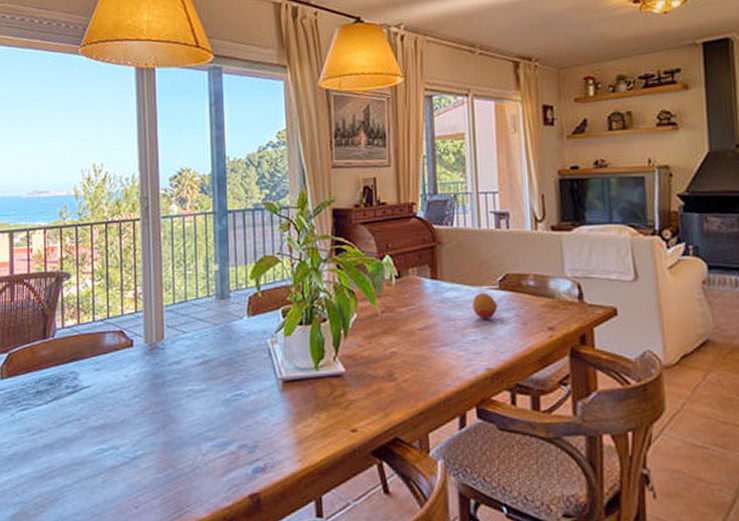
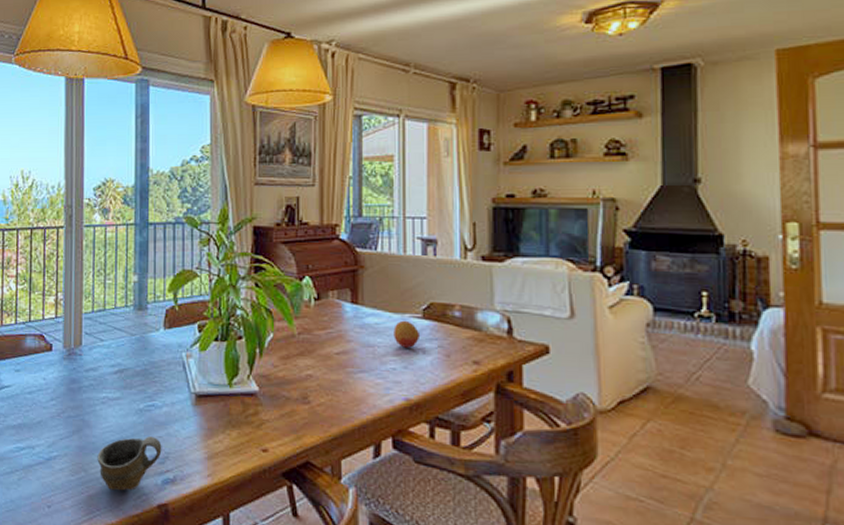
cup: none [185,425,251,484] -> present [97,435,162,491]

